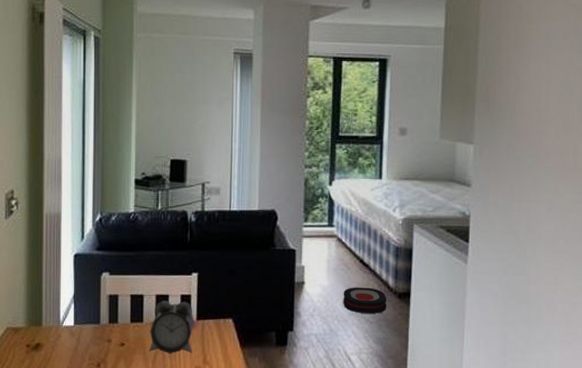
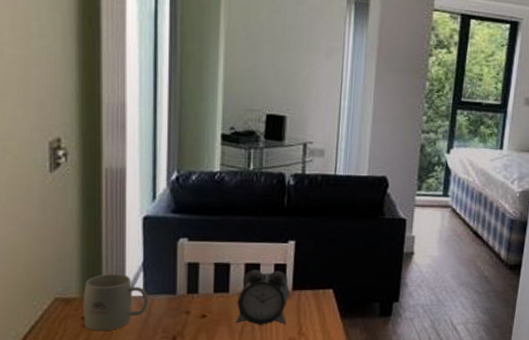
mug: none [28,305,78,358] -> present [83,273,148,331]
robot vacuum: present [343,287,387,314] -> none [453,258,498,285]

